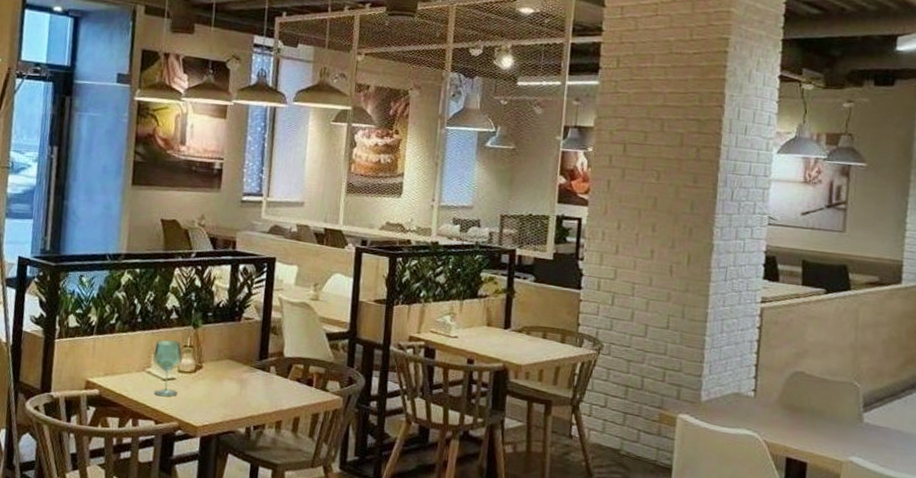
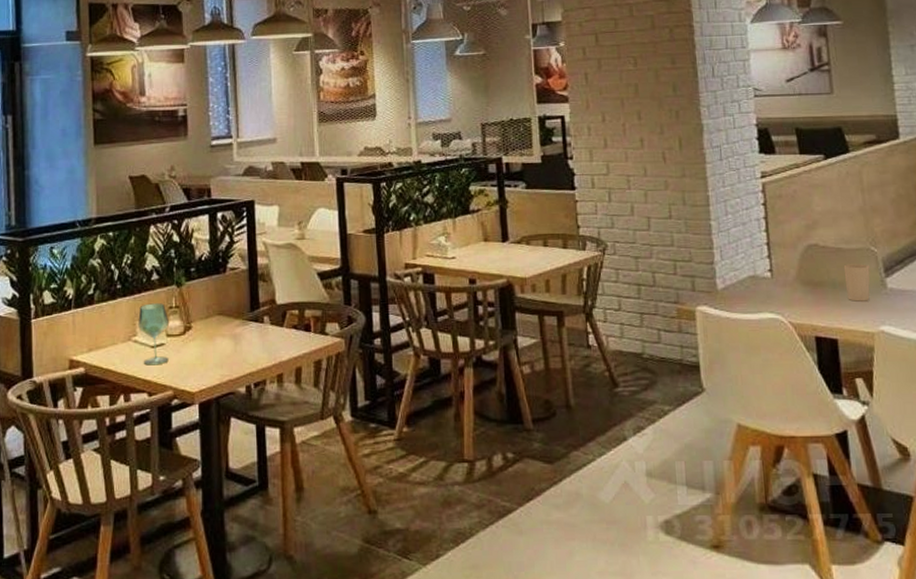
cup: none [823,394,850,432] -> present [843,264,871,302]

